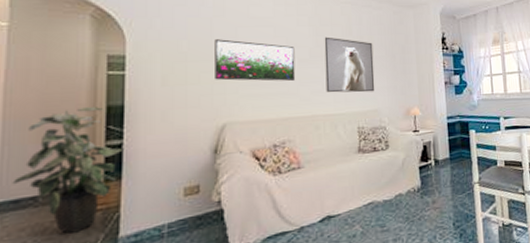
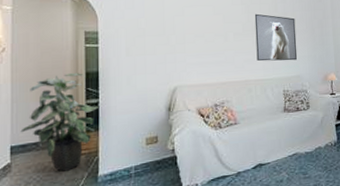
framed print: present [214,39,296,82] -> none [166,17,232,52]

